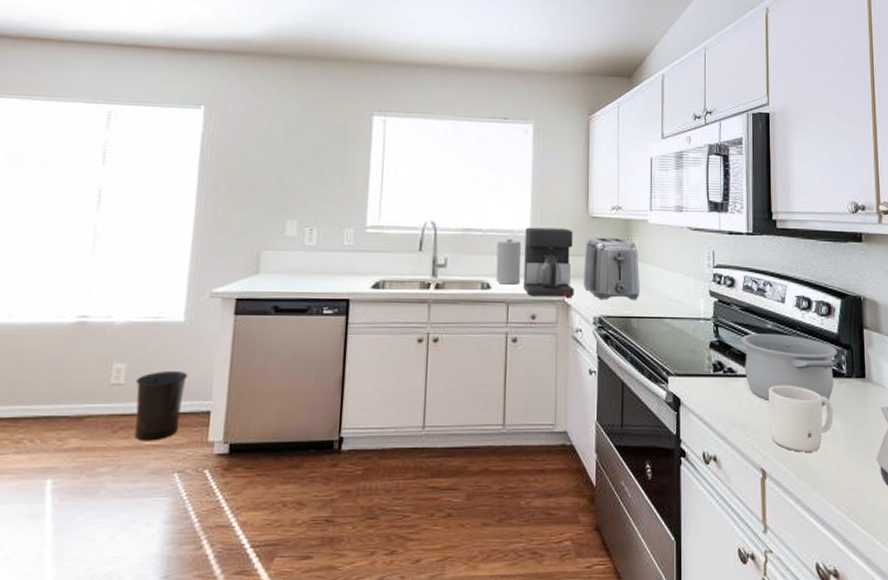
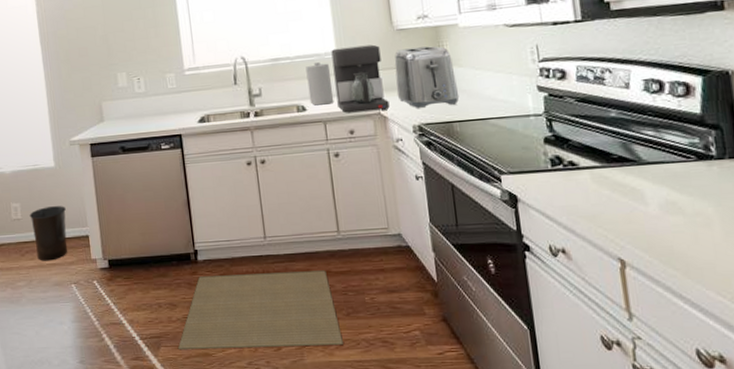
doormat: none [296,468,490,561] -> present [177,270,343,349]
cooking pot: present [741,334,838,406] -> none [580,121,704,191]
mug: present [769,385,834,452] -> none [619,172,705,240]

